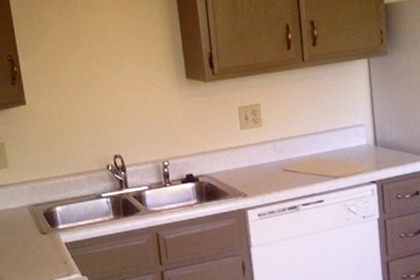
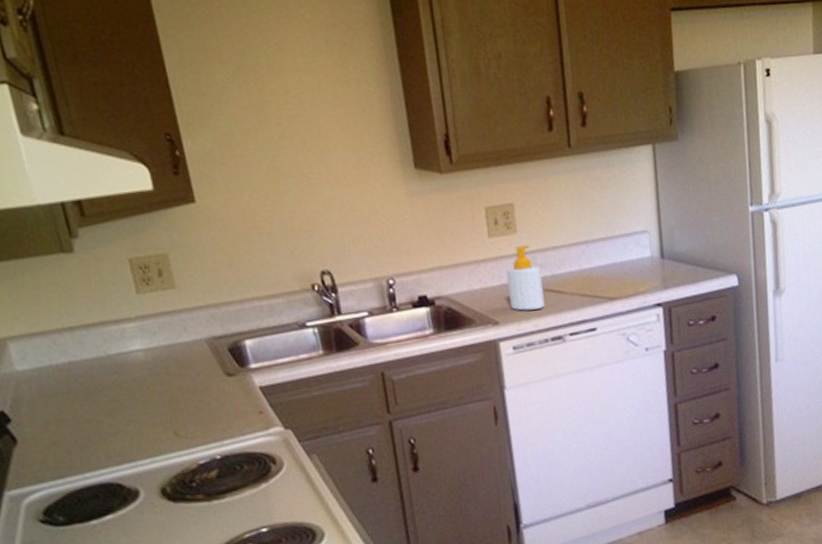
soap bottle: none [253,135,283,186] -> present [506,244,545,311]

